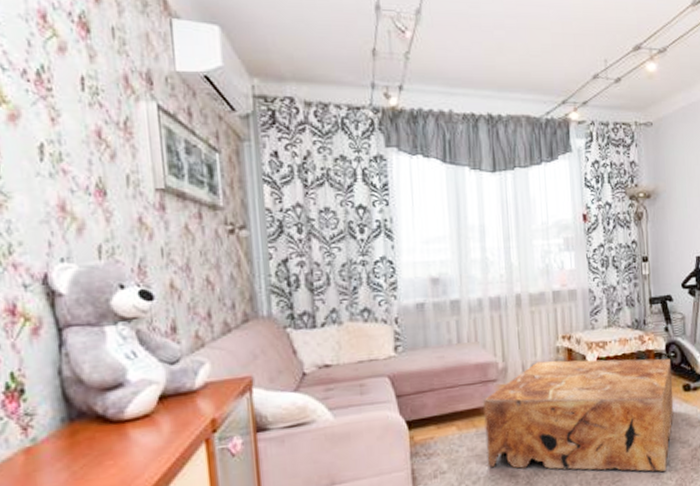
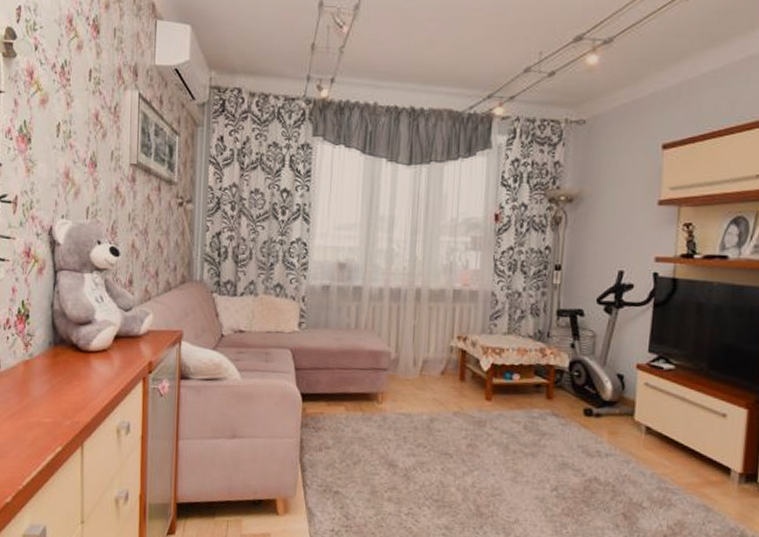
coffee table: present [483,358,674,472] -> none [369,358,574,496]

